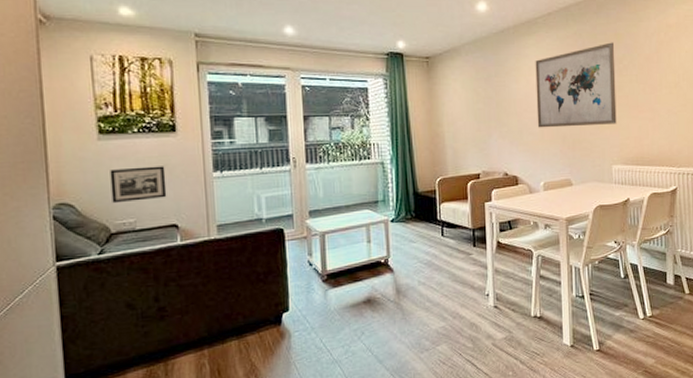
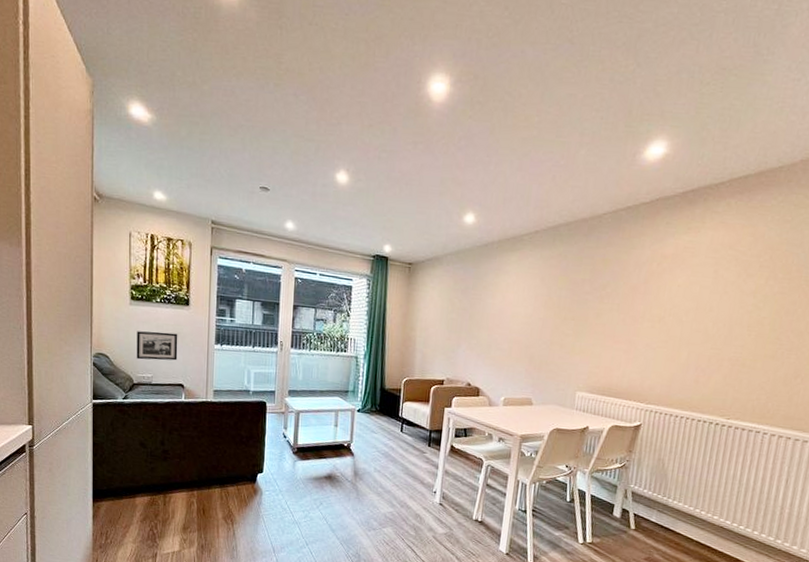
wall art: present [535,42,617,128] -> none [506,267,600,351]

